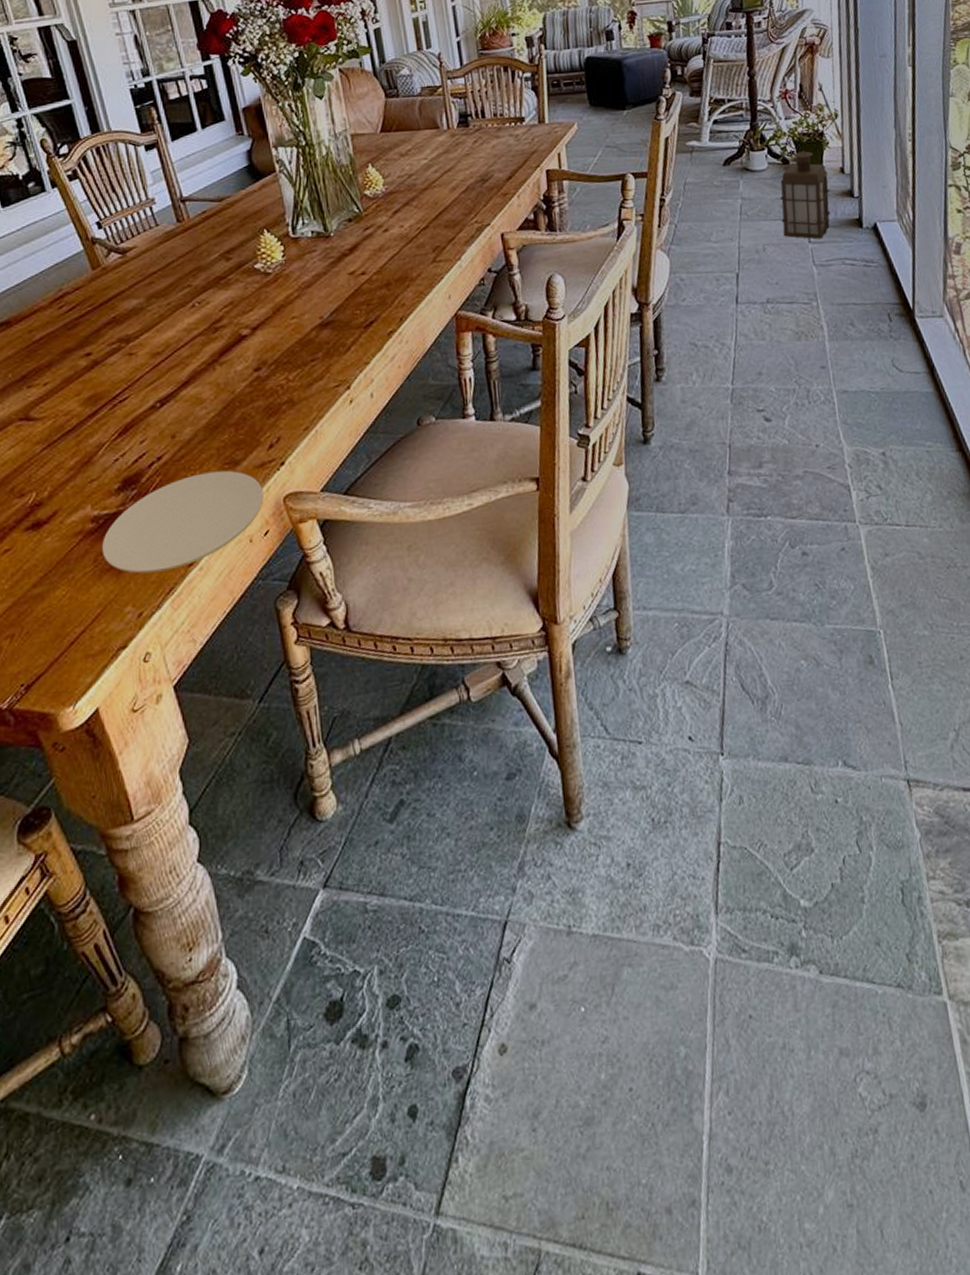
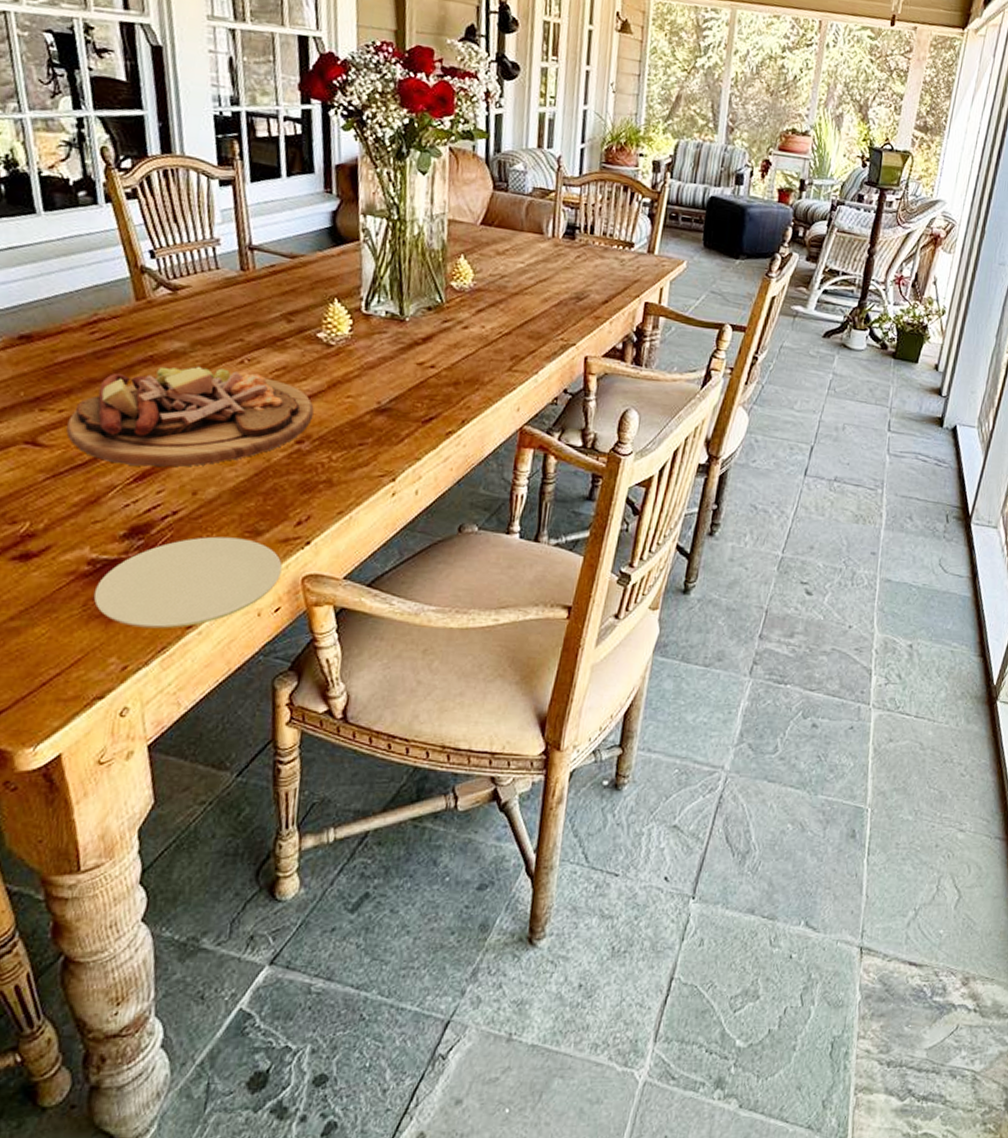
food platter: none [53,314,265,423] -> present [66,366,314,468]
lantern: present [779,151,831,239] -> none [866,339,922,430]

